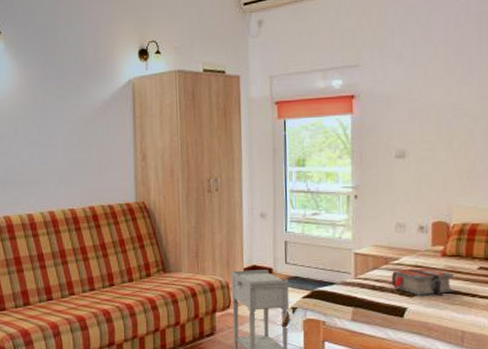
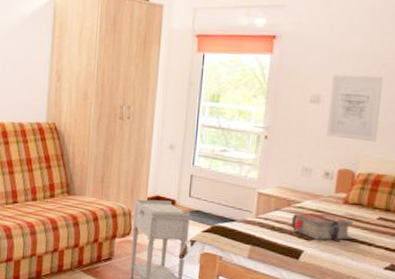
wall art: none [415,126,467,192] -> present [327,74,384,142]

